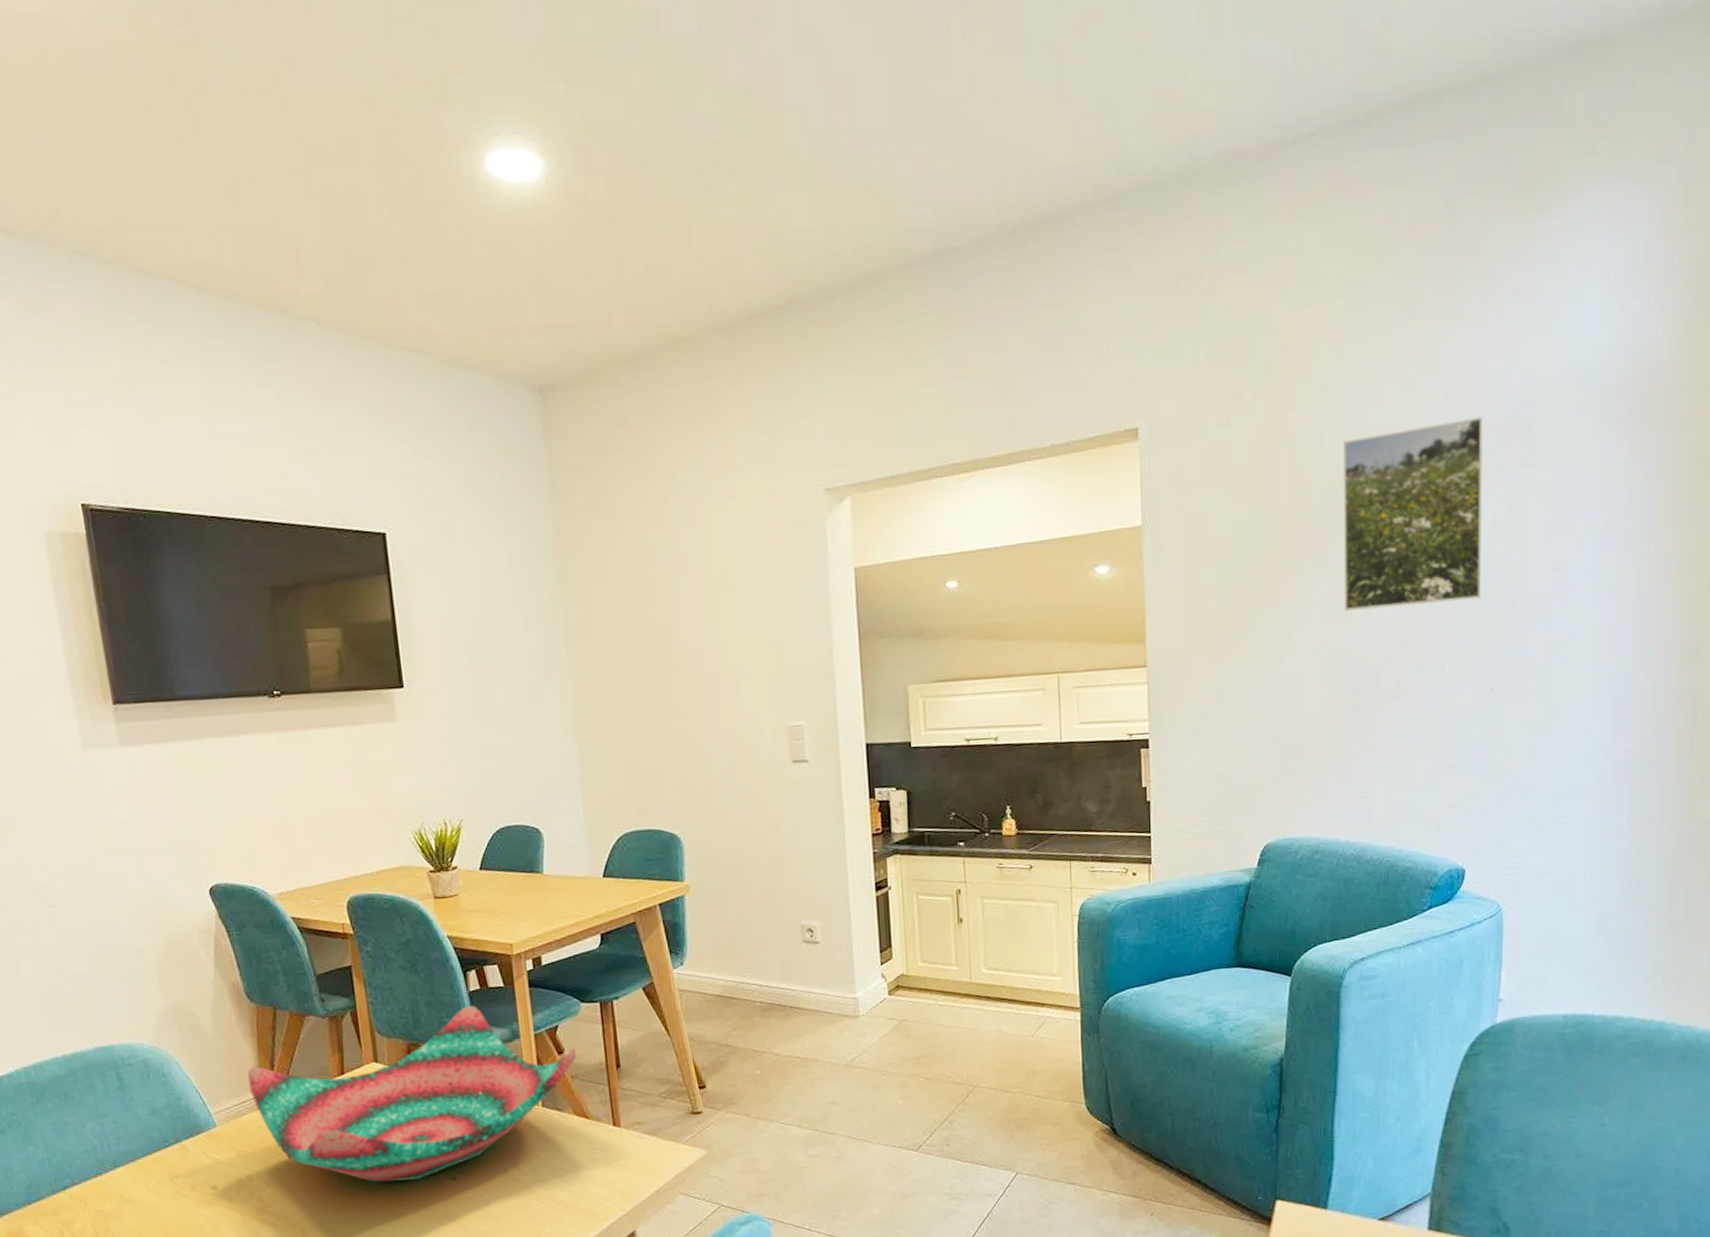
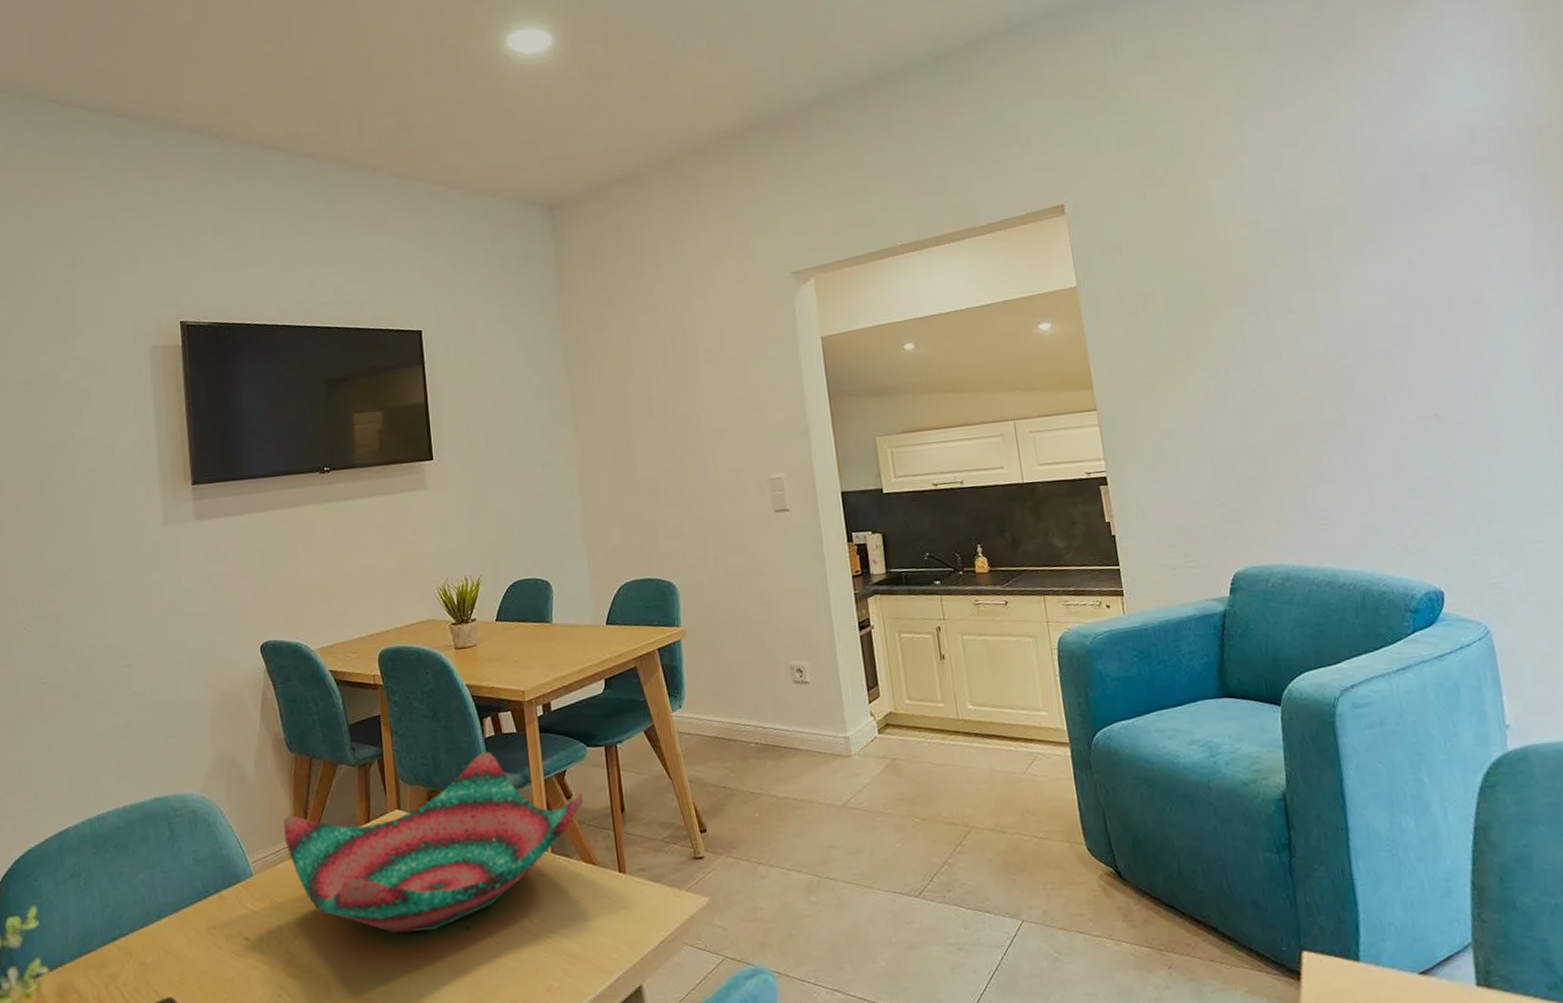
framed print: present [1344,417,1483,611] -> none [1253,174,1409,351]

